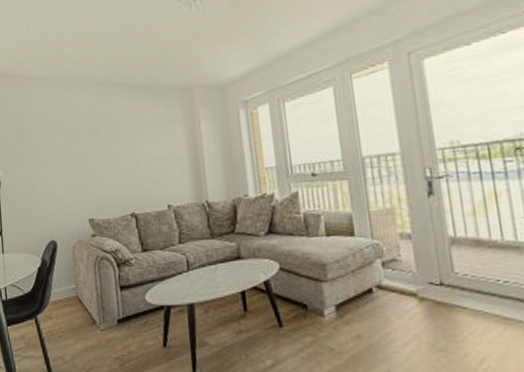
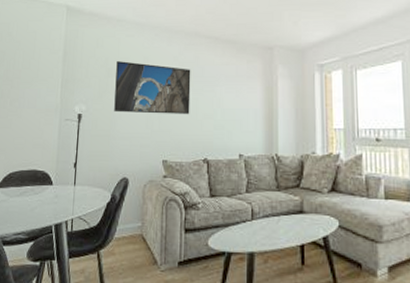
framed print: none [29,120,112,175] -> present [114,61,191,115]

